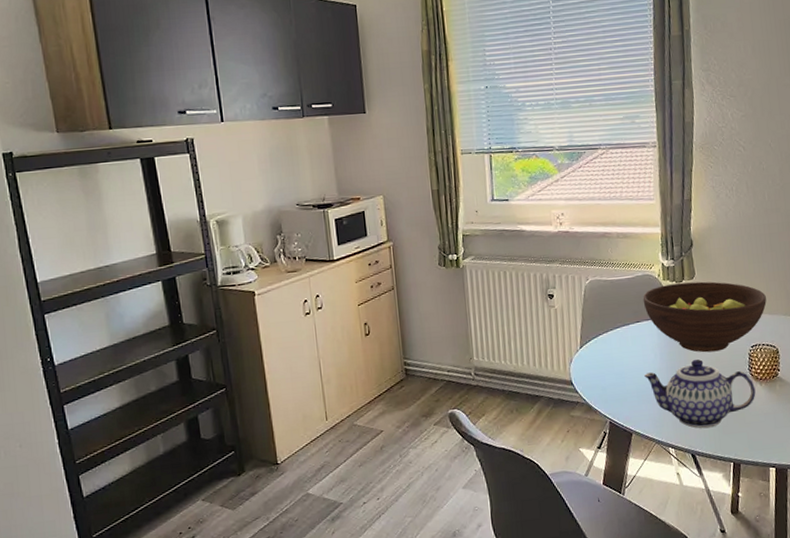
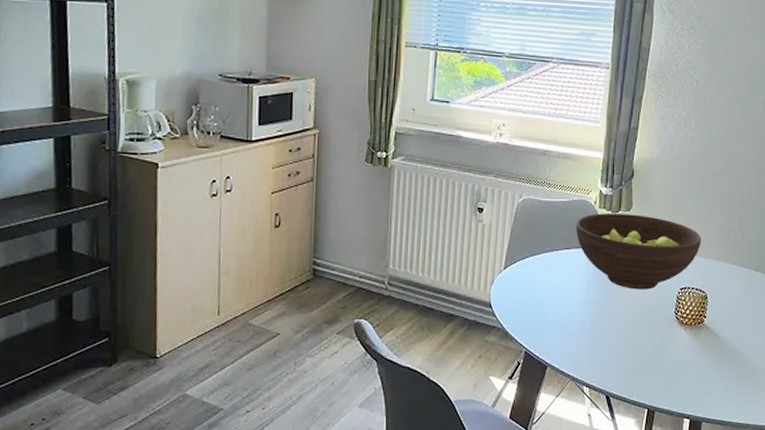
teapot: present [644,359,756,429] -> none [567,296,679,370]

